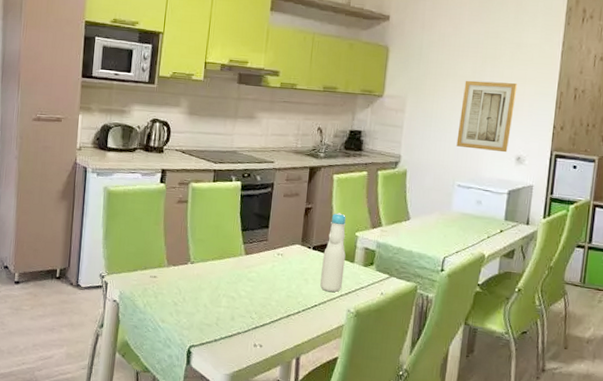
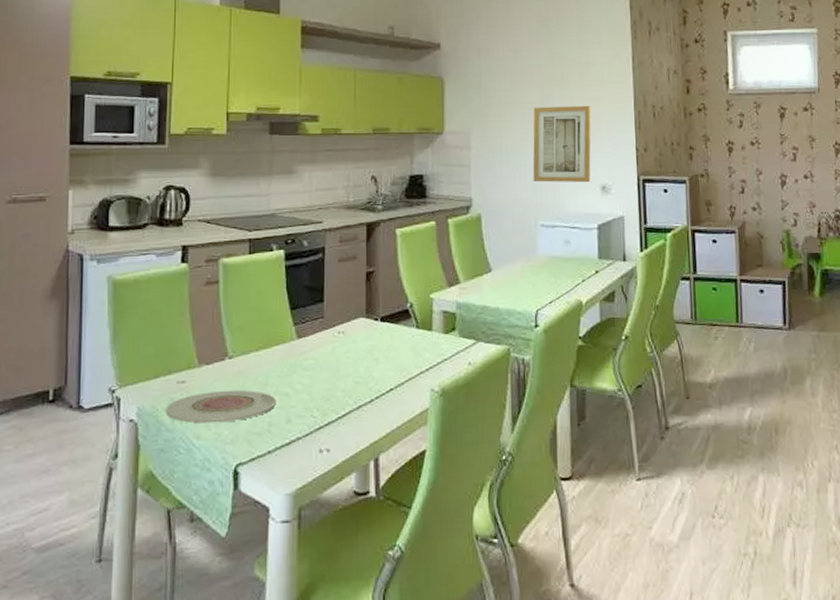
plate: none [140,287,224,313] -> present [166,390,276,424]
bottle: present [320,213,346,292] -> none [394,273,422,370]

